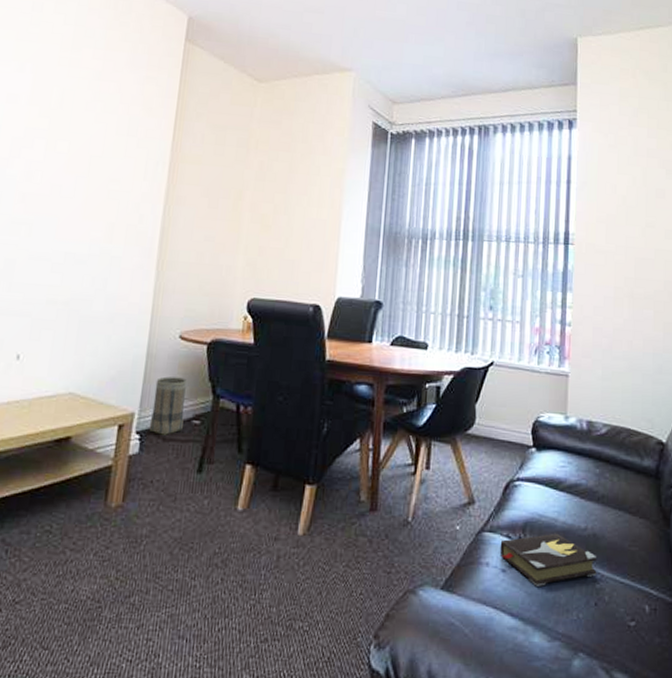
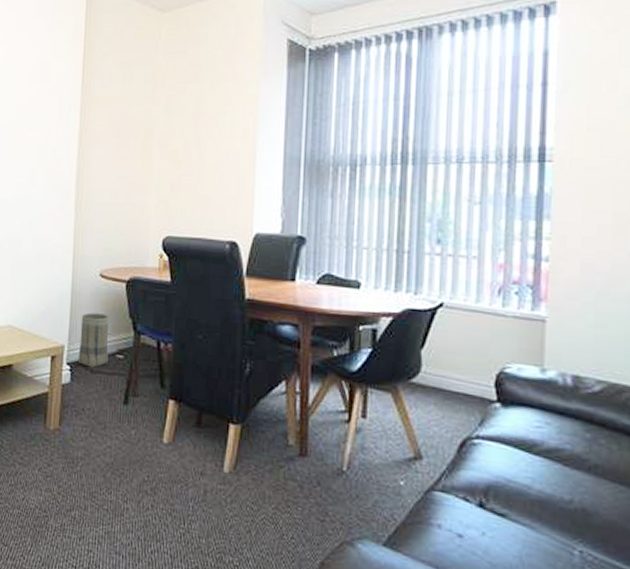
hardback book: present [499,533,597,586] -> none [454,501,588,559]

